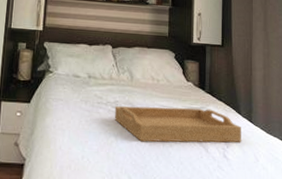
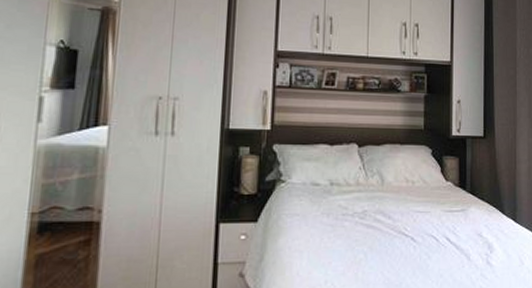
serving tray: present [114,106,241,143] -> none [362,211,505,256]

